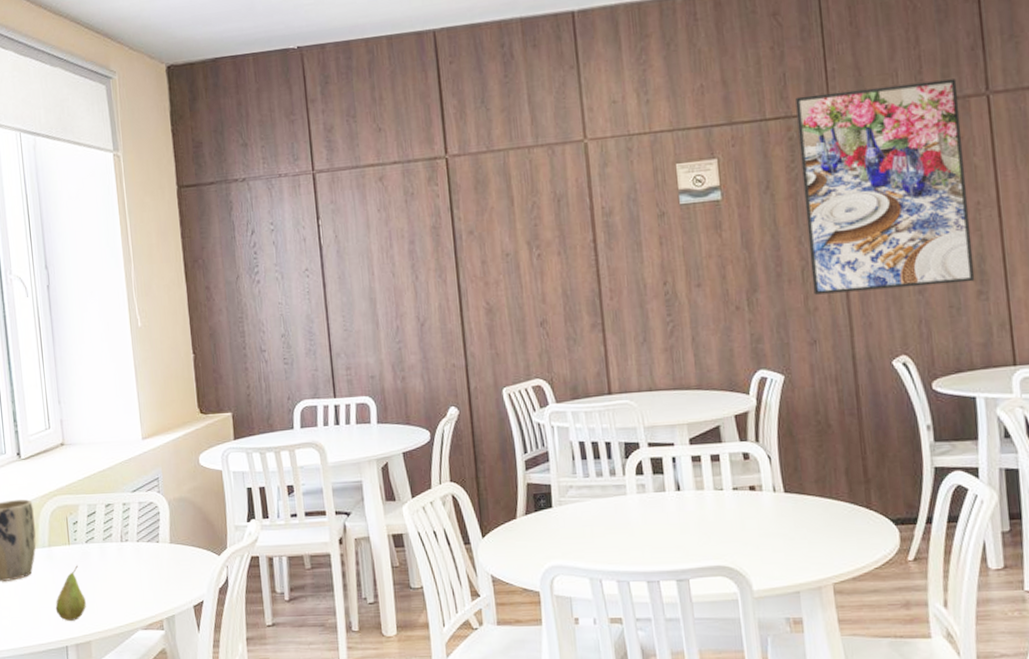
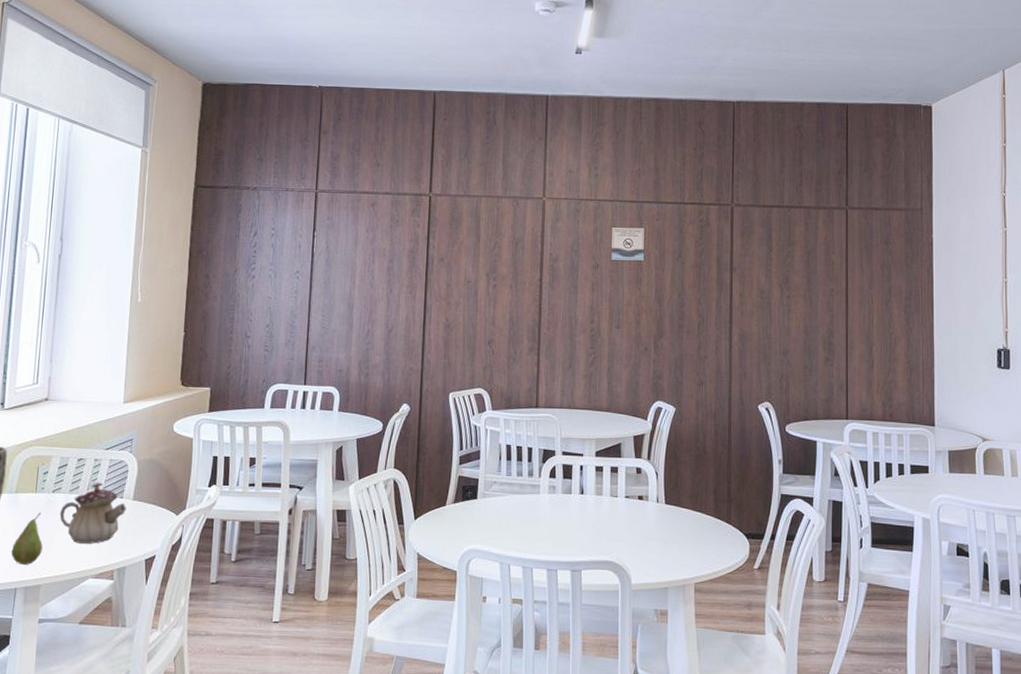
teapot: none [97,527,165,594] -> present [59,482,126,544]
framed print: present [795,79,975,295] -> none [705,189,826,350]

